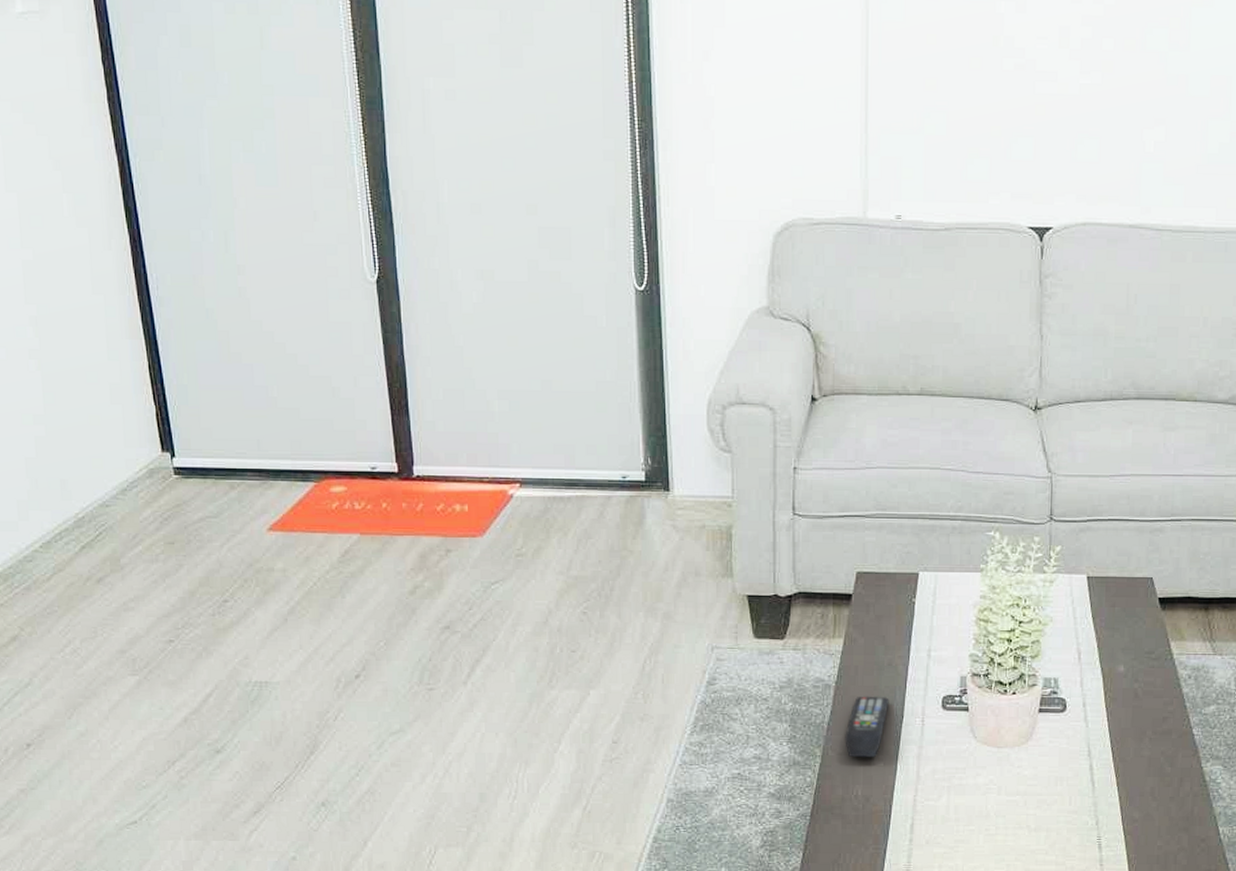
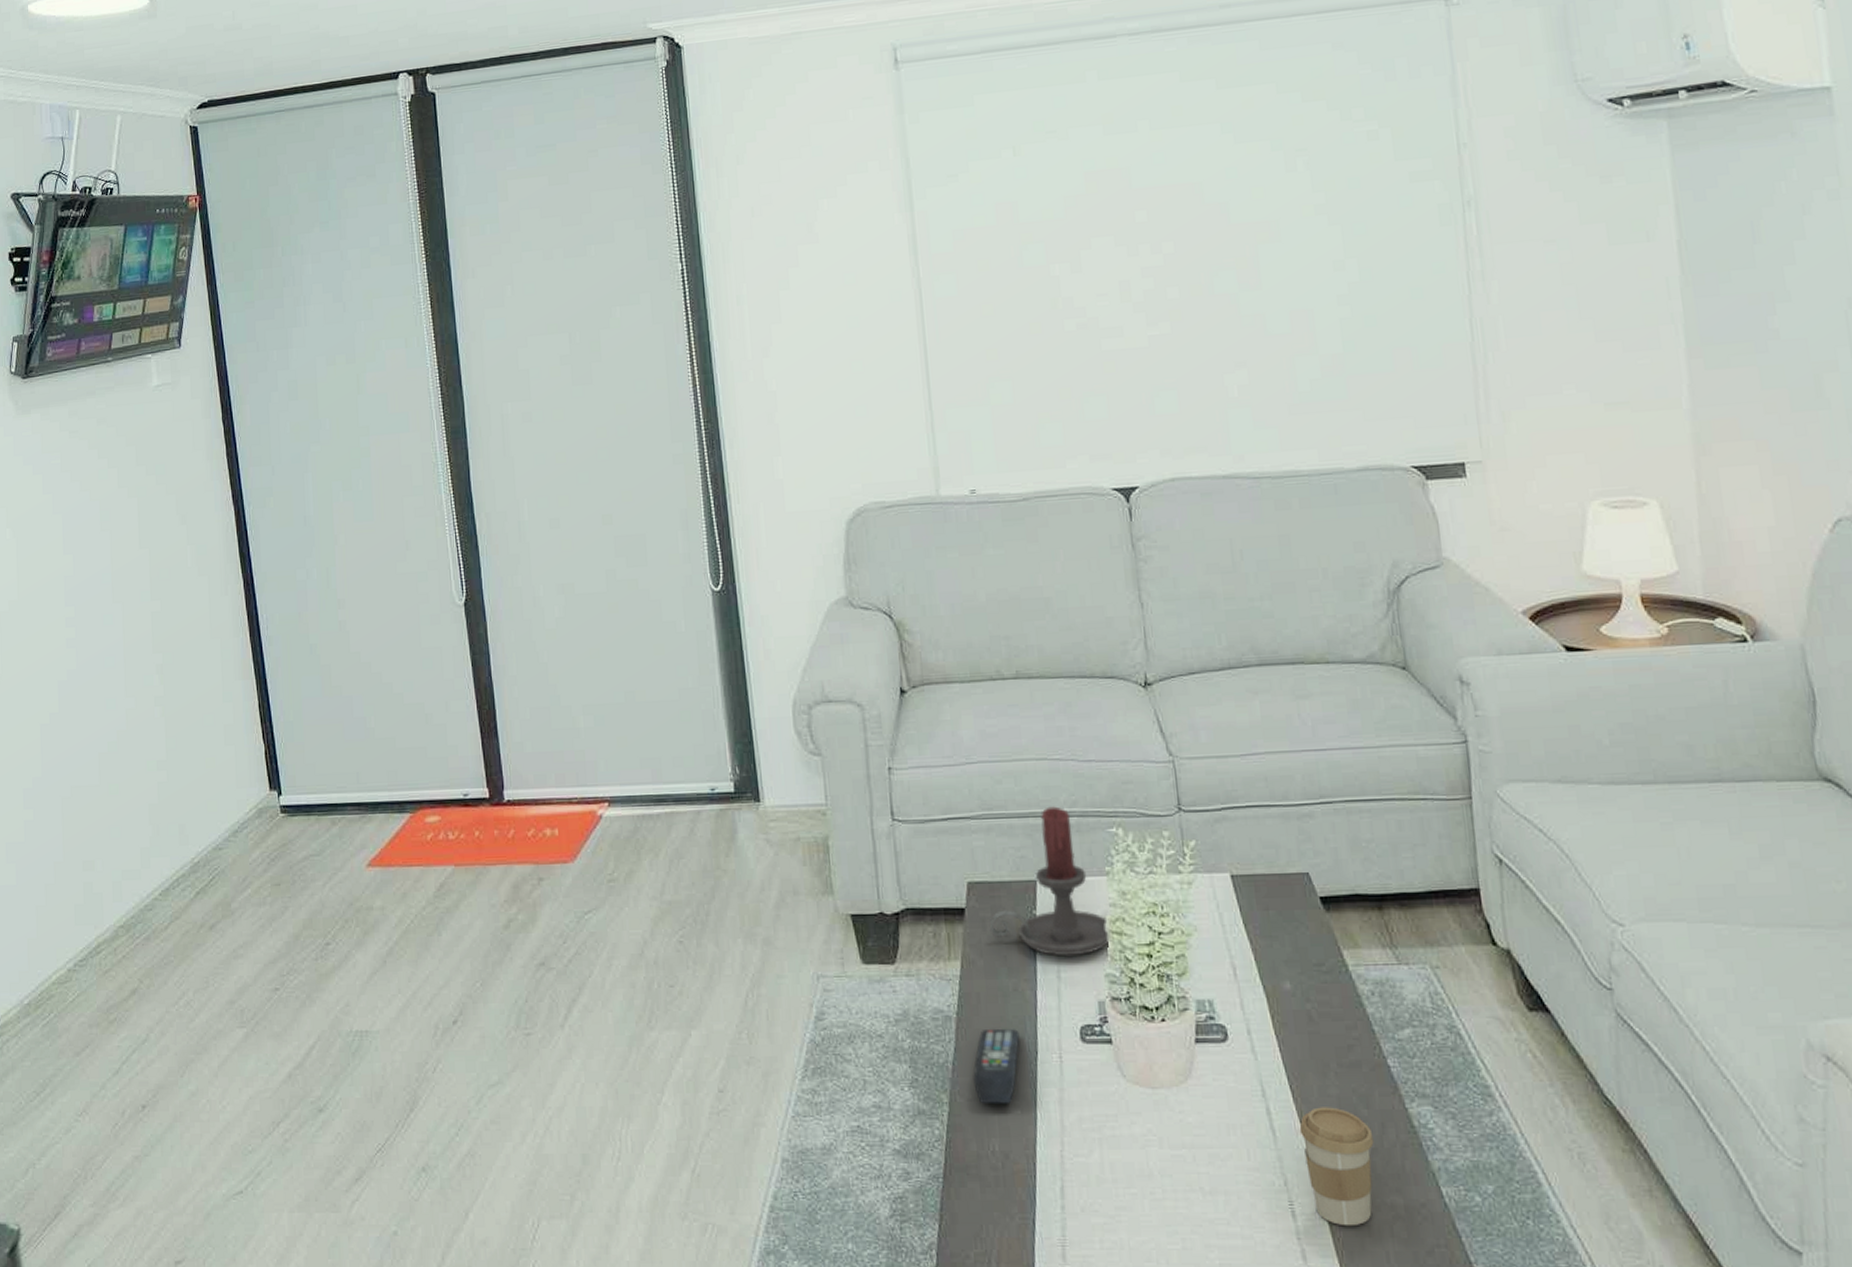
candle holder: none [873,510,978,638] -> present [990,806,1111,957]
coffee cup: none [1114,765,1172,856] -> present [1299,1107,1374,1227]

